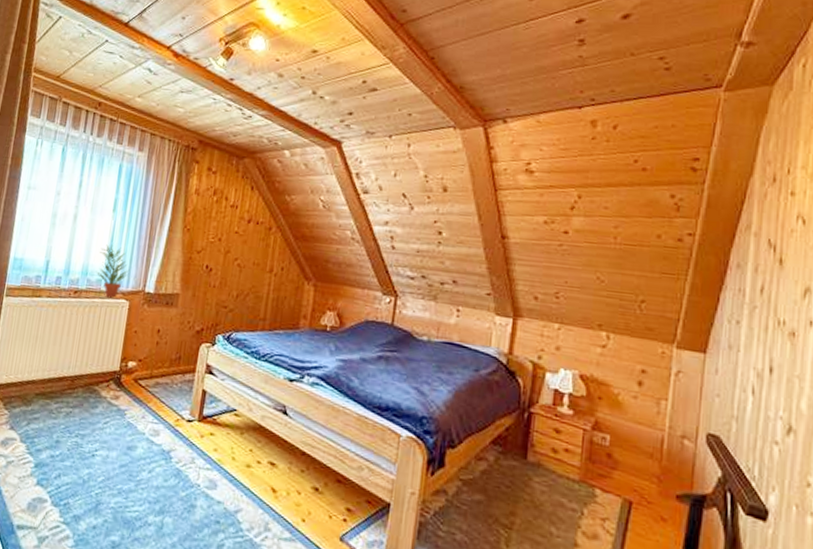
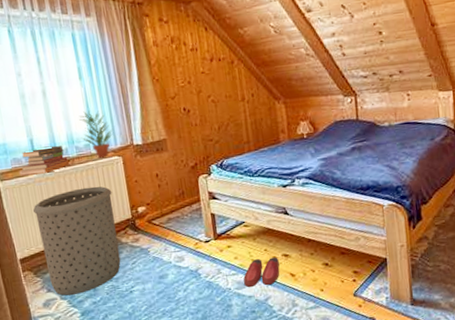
laundry basket: none [16,324,108,441] -> present [33,186,121,296]
books: none [25,271,77,300] -> present [18,145,69,176]
slippers: none [216,458,263,495] -> present [243,257,280,287]

